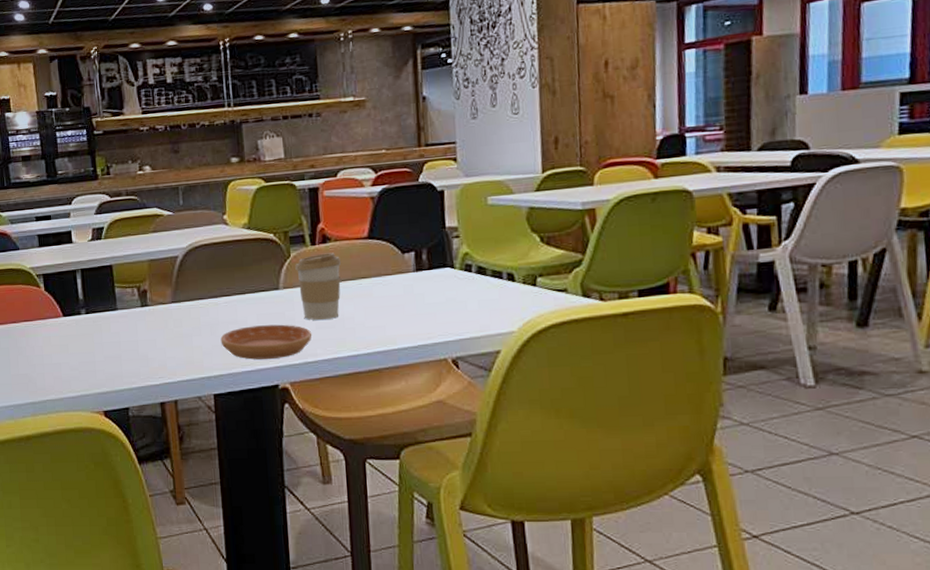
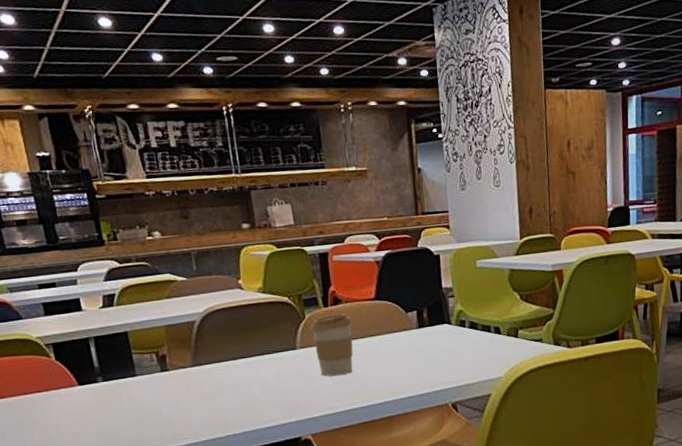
saucer: present [220,324,311,360] -> none [243,381,329,416]

